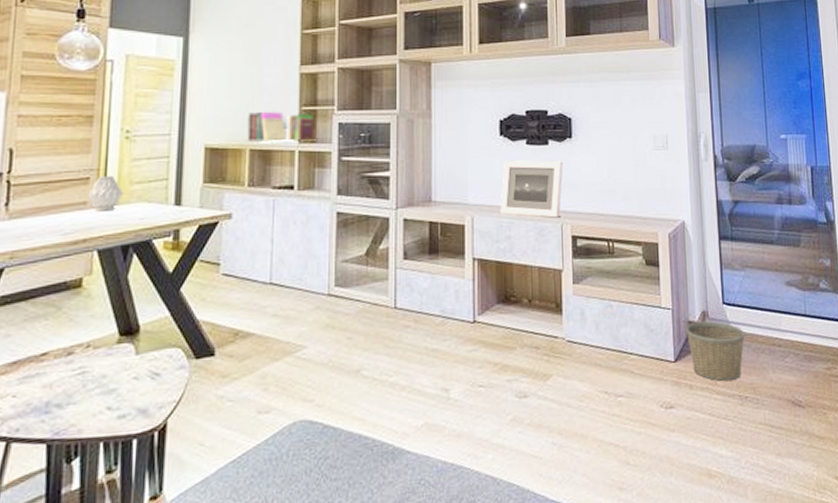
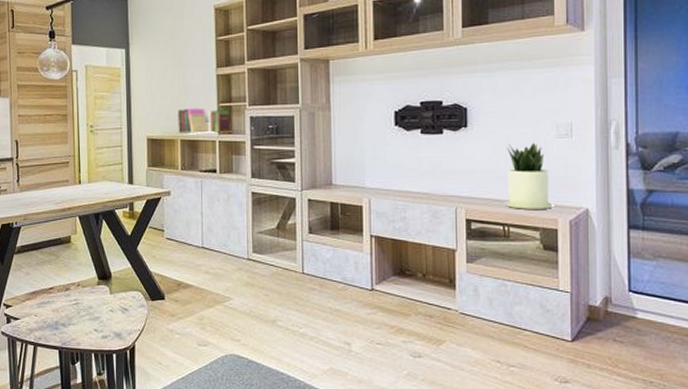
vase: present [87,175,124,212] -> none [69,160,93,187]
picture frame: present [500,160,563,218] -> none [395,148,457,202]
planter: none [608,155,653,224] -> present [504,143,553,209]
basket: present [686,321,746,381] -> none [585,307,654,364]

